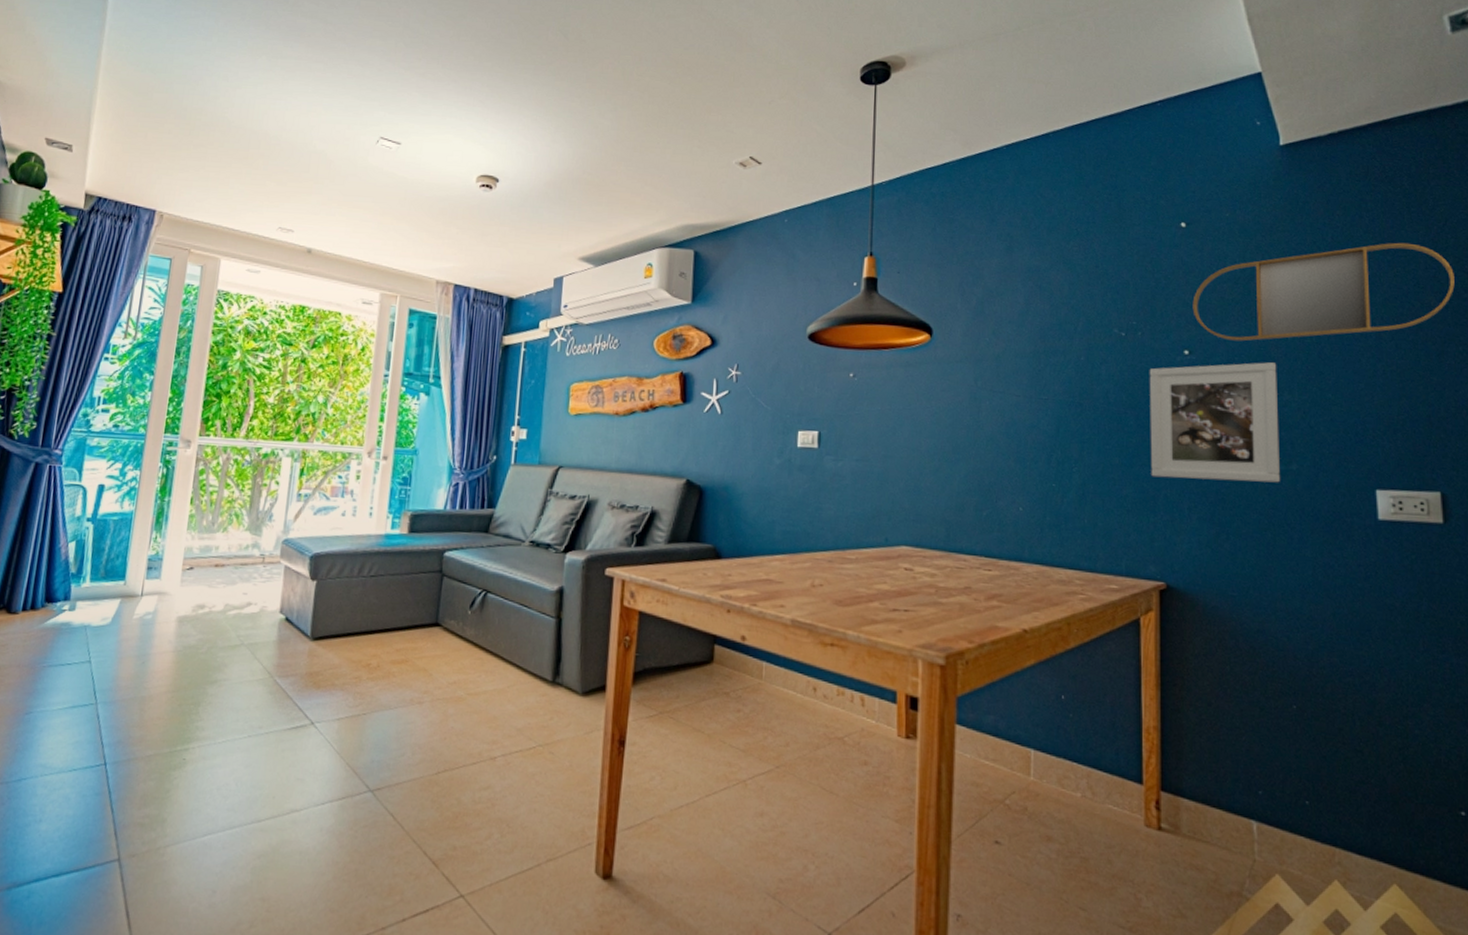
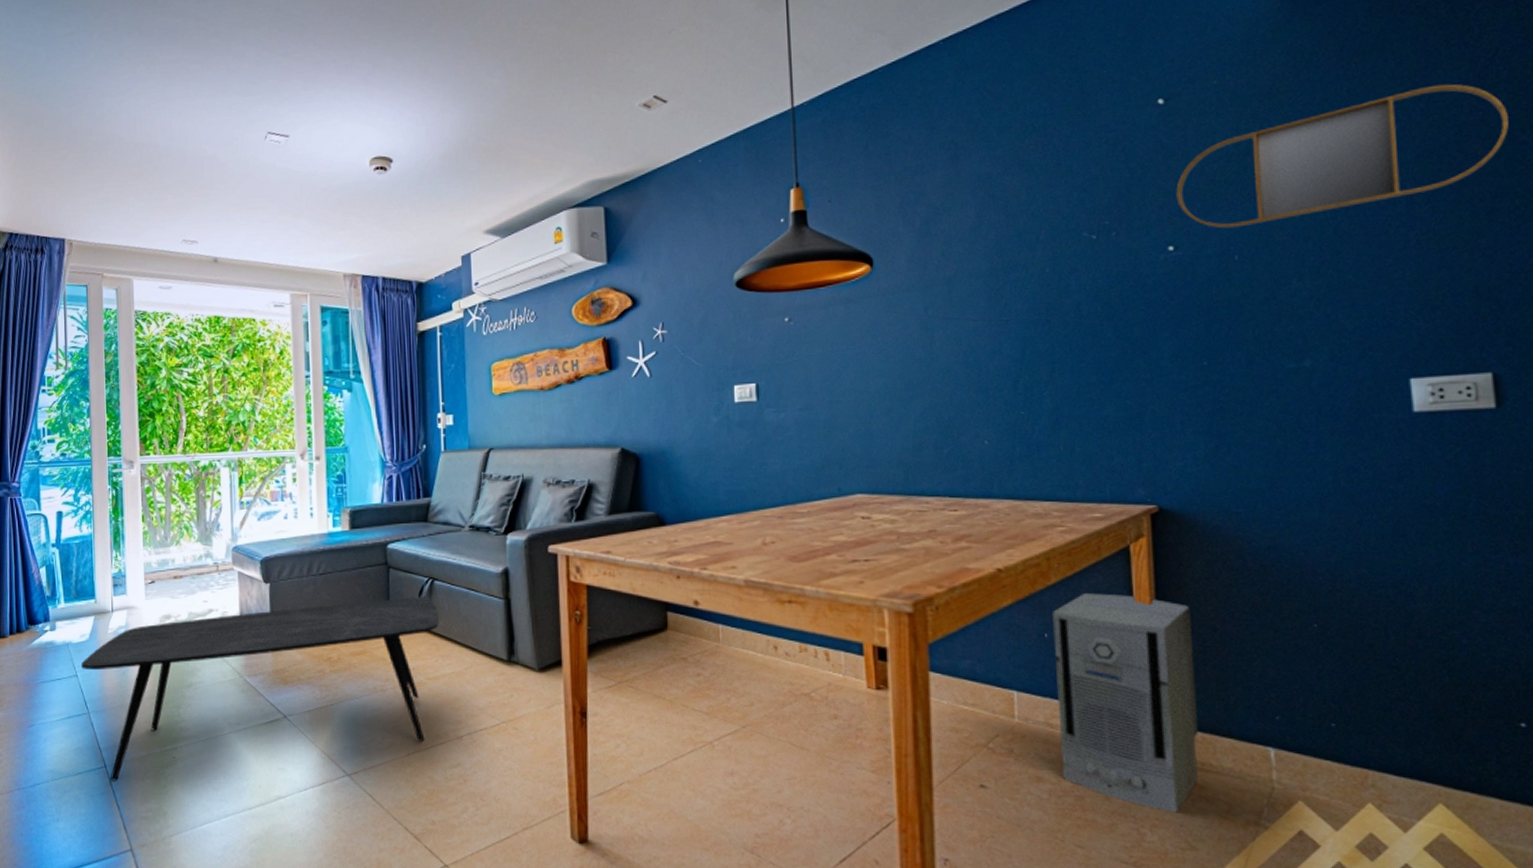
coffee table: none [97,608,488,781] -> present [81,597,439,781]
air purifier: none [1069,659,1193,880] -> present [1052,593,1199,813]
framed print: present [1149,362,1280,483] -> none [1127,247,1290,392]

